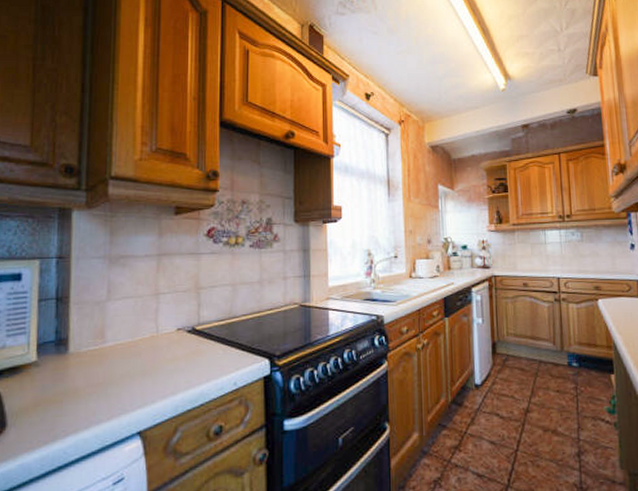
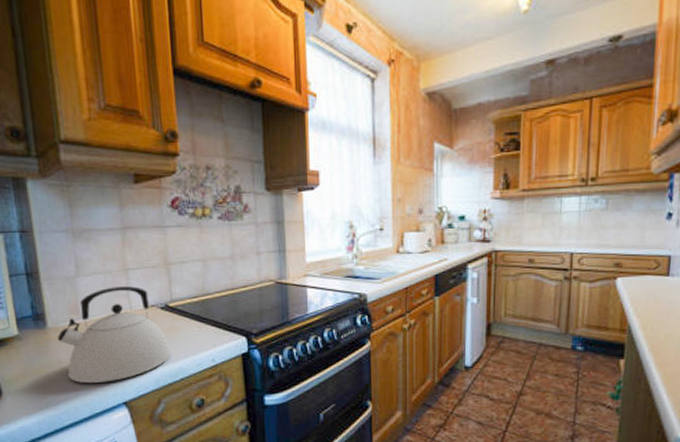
kettle: none [77,310,193,412] -> present [57,286,171,383]

